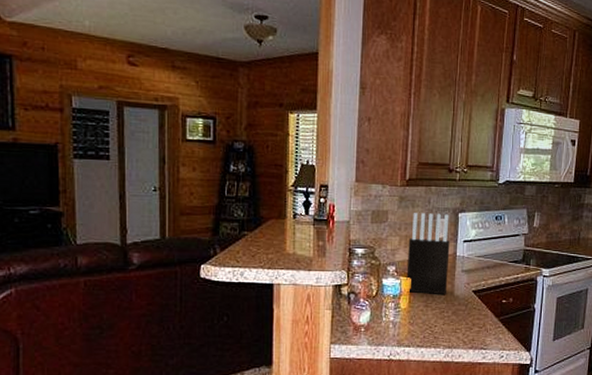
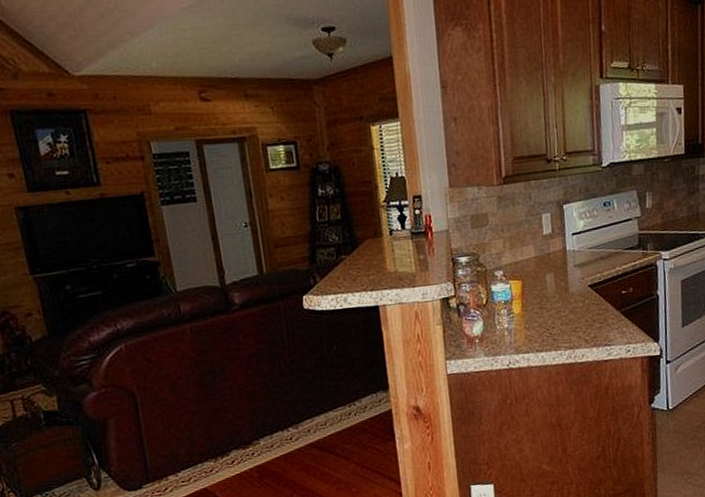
knife block: present [406,213,450,294] -> none [513,207,561,296]

